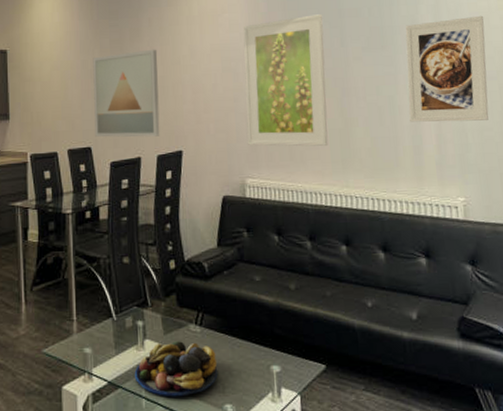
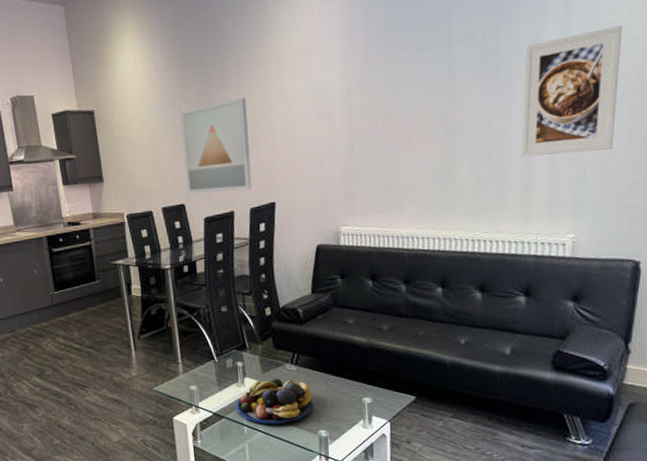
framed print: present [243,14,328,147] -> none [338,41,429,193]

